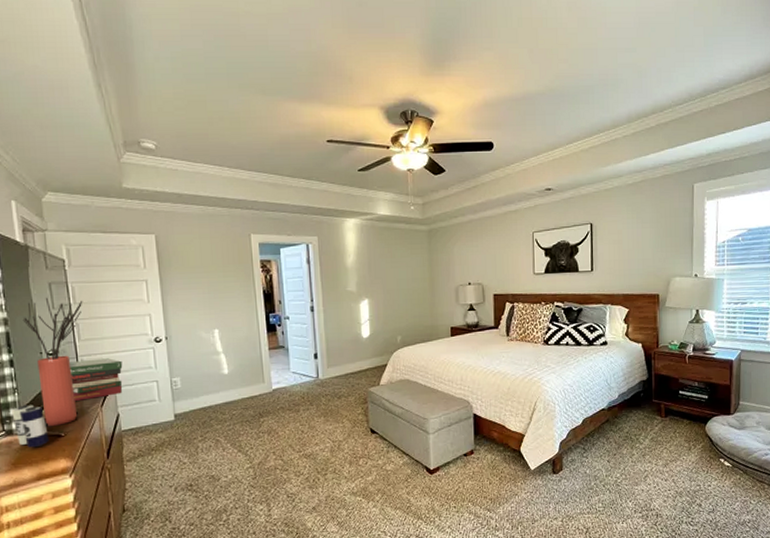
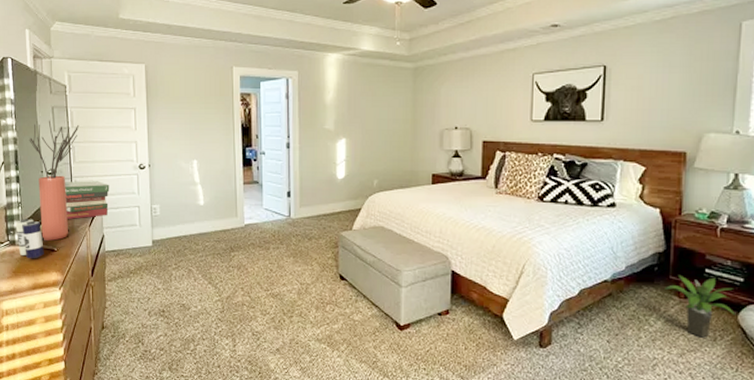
potted plant: none [649,397,703,449] -> present [665,274,735,338]

